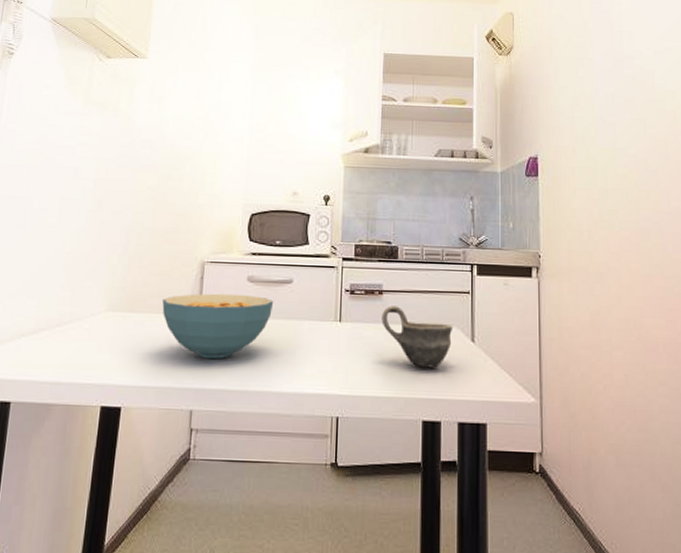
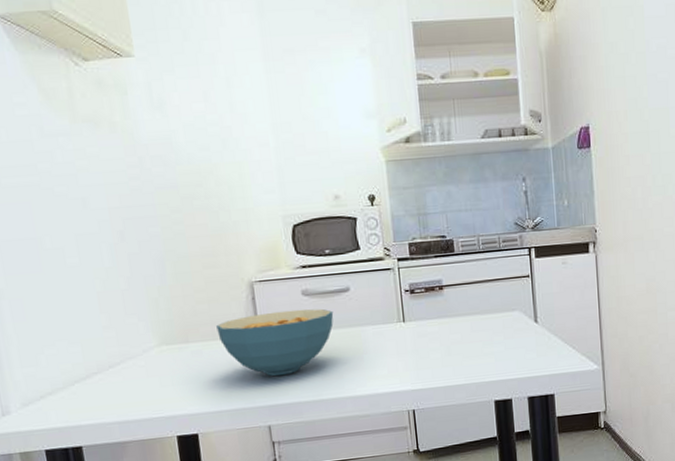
cup: present [381,306,453,368] -> none [444,299,516,353]

